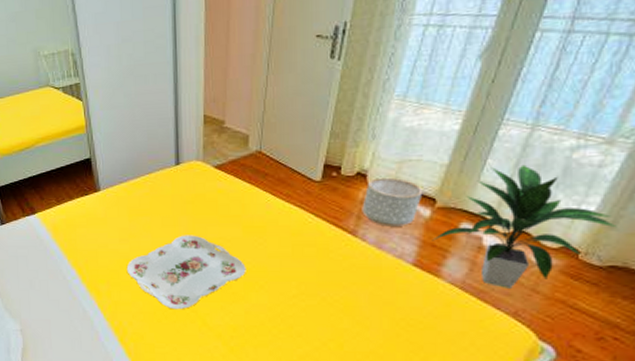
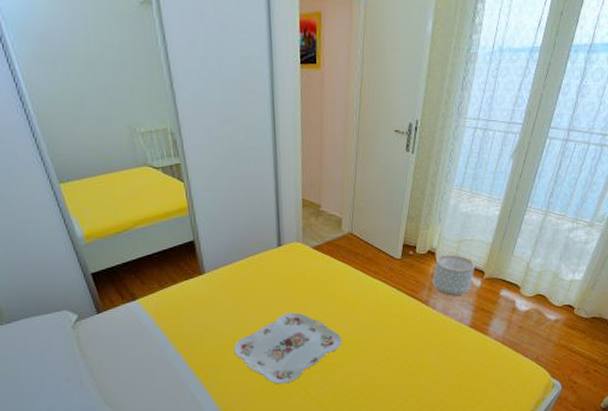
indoor plant: present [434,164,617,288] -> none [483,242,596,340]

